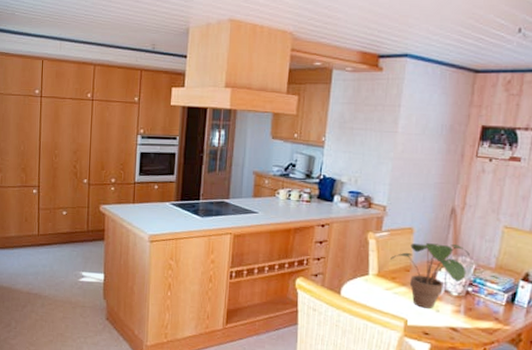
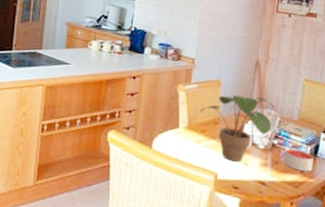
candle: none [477,295,510,319] -> present [283,148,313,171]

